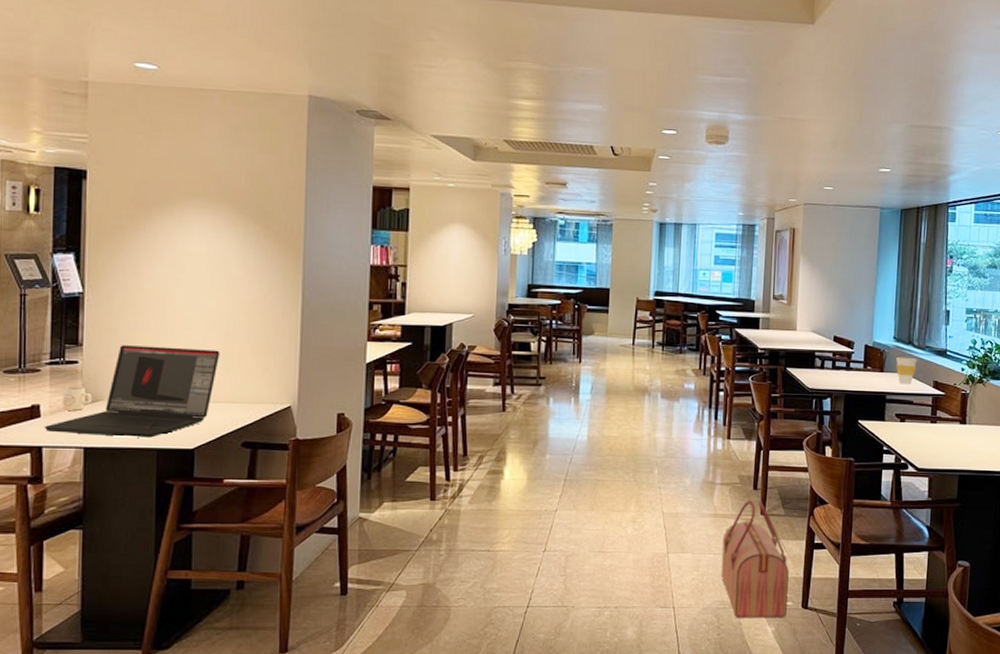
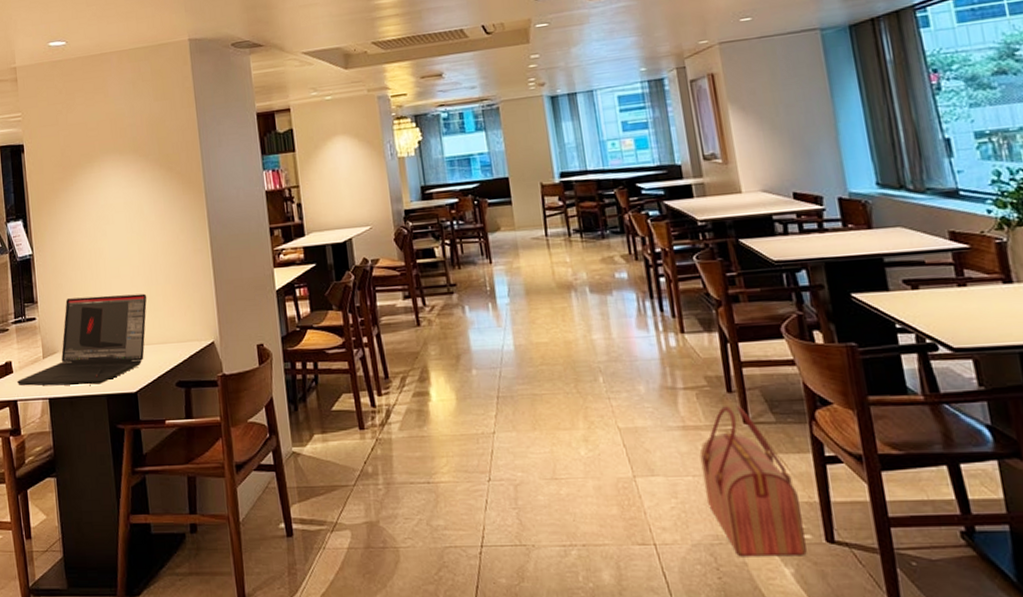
mug: present [63,386,93,411] -> none [27,341,51,365]
cup: present [895,357,917,385] -> none [885,205,919,242]

